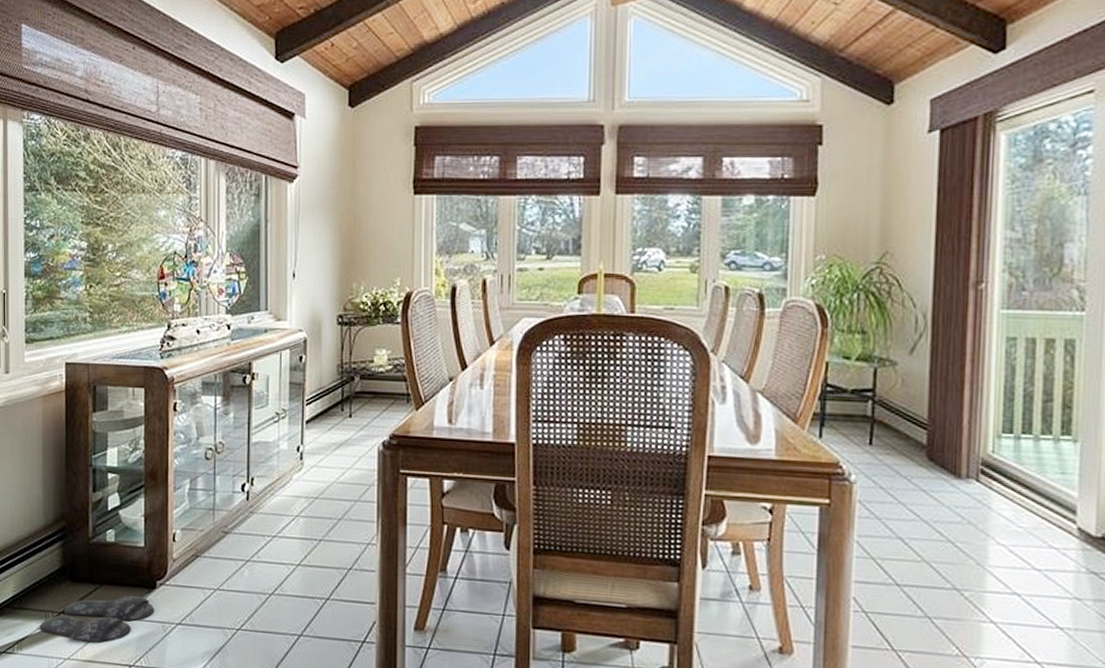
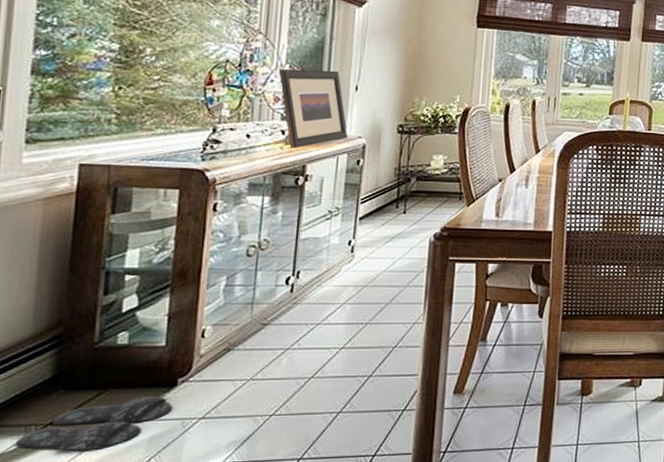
picture frame: none [221,256,289,345] -> present [279,68,348,149]

